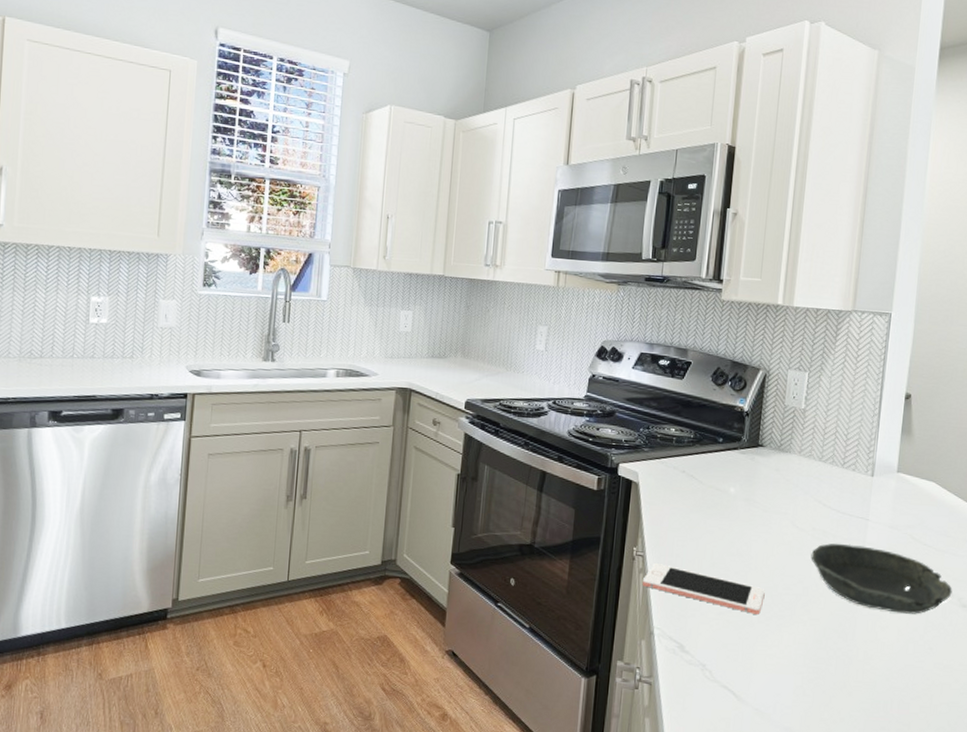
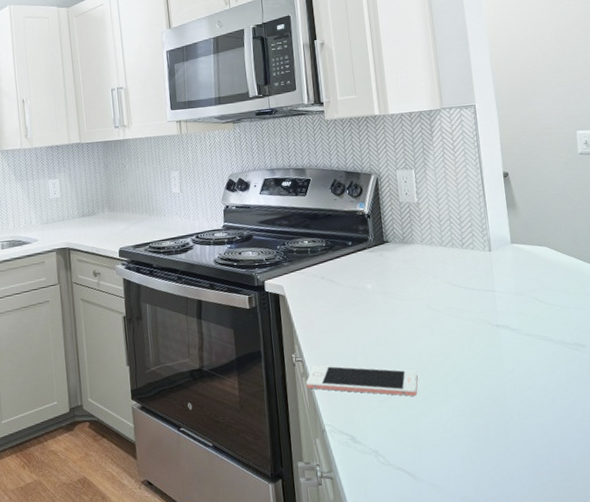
bowl: present [810,543,952,614] -> none [451,315,584,372]

